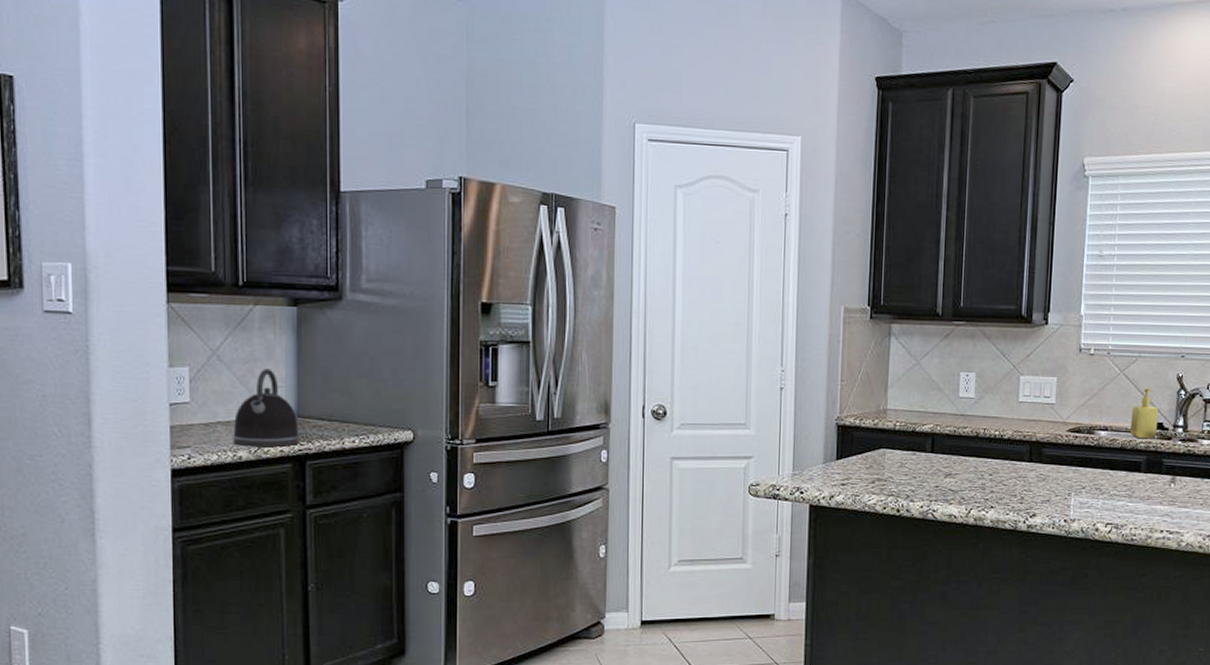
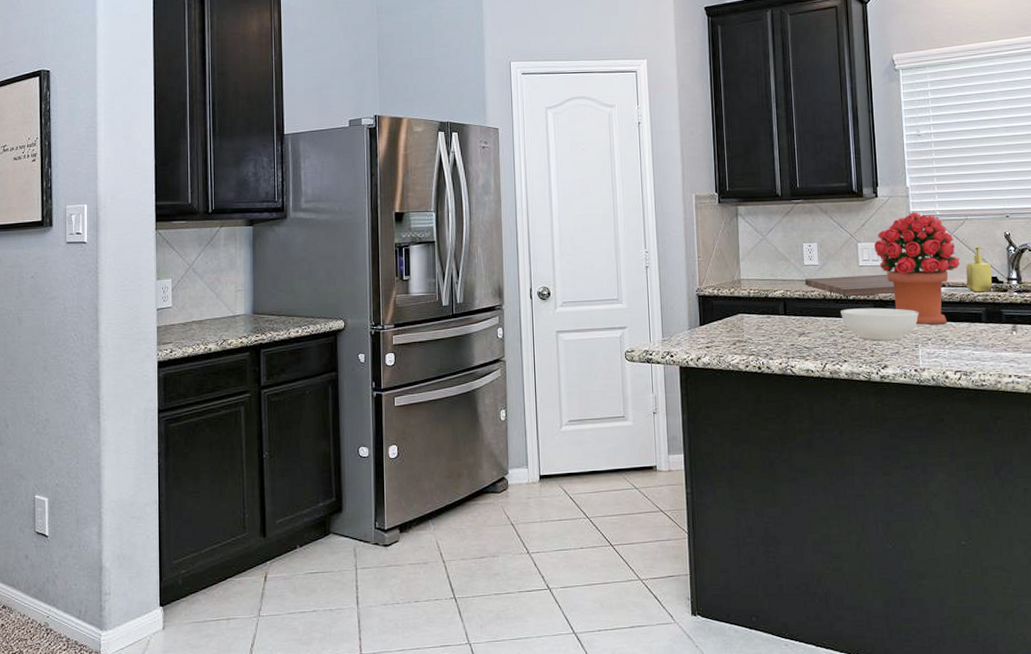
kettle: present [231,368,301,448] -> none [203,276,256,341]
cutting board: none [957,412,1054,436] -> present [804,274,895,296]
bowl: none [993,449,1077,487] -> present [841,308,919,341]
bouquet: none [1037,344,1127,472] -> present [874,212,961,325]

